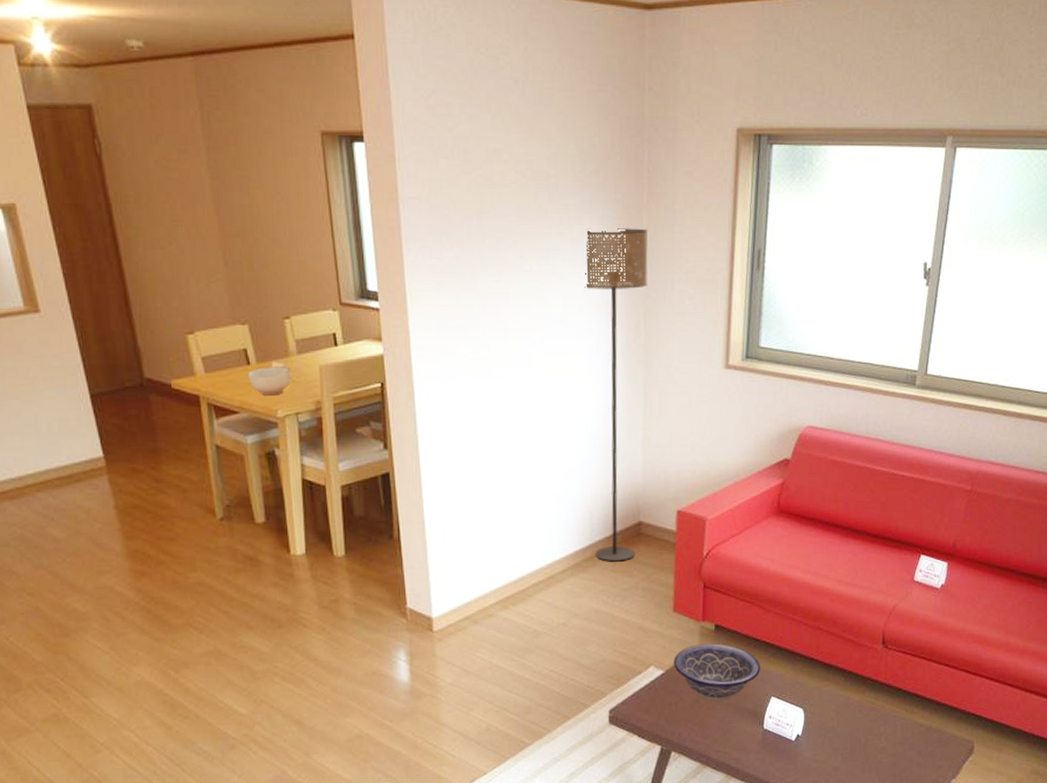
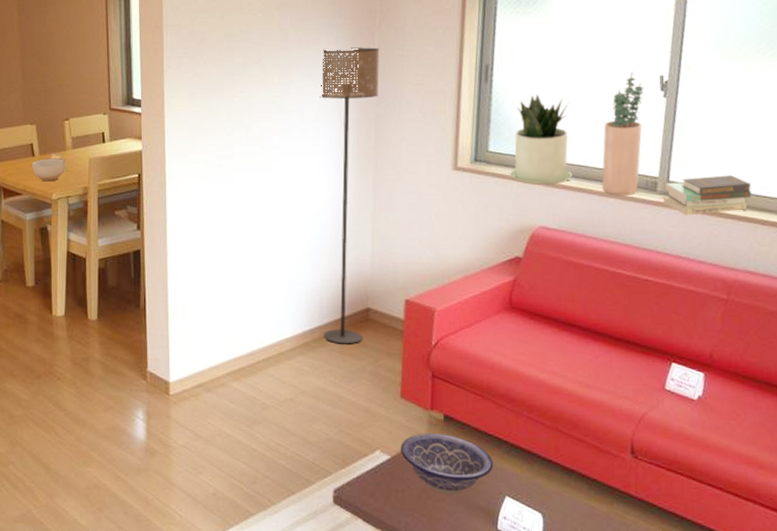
planter: none [779,283,840,382] -> present [509,94,573,185]
vase: none [866,258,908,392] -> present [602,71,643,196]
books: none [920,366,997,409] -> present [662,175,752,216]

